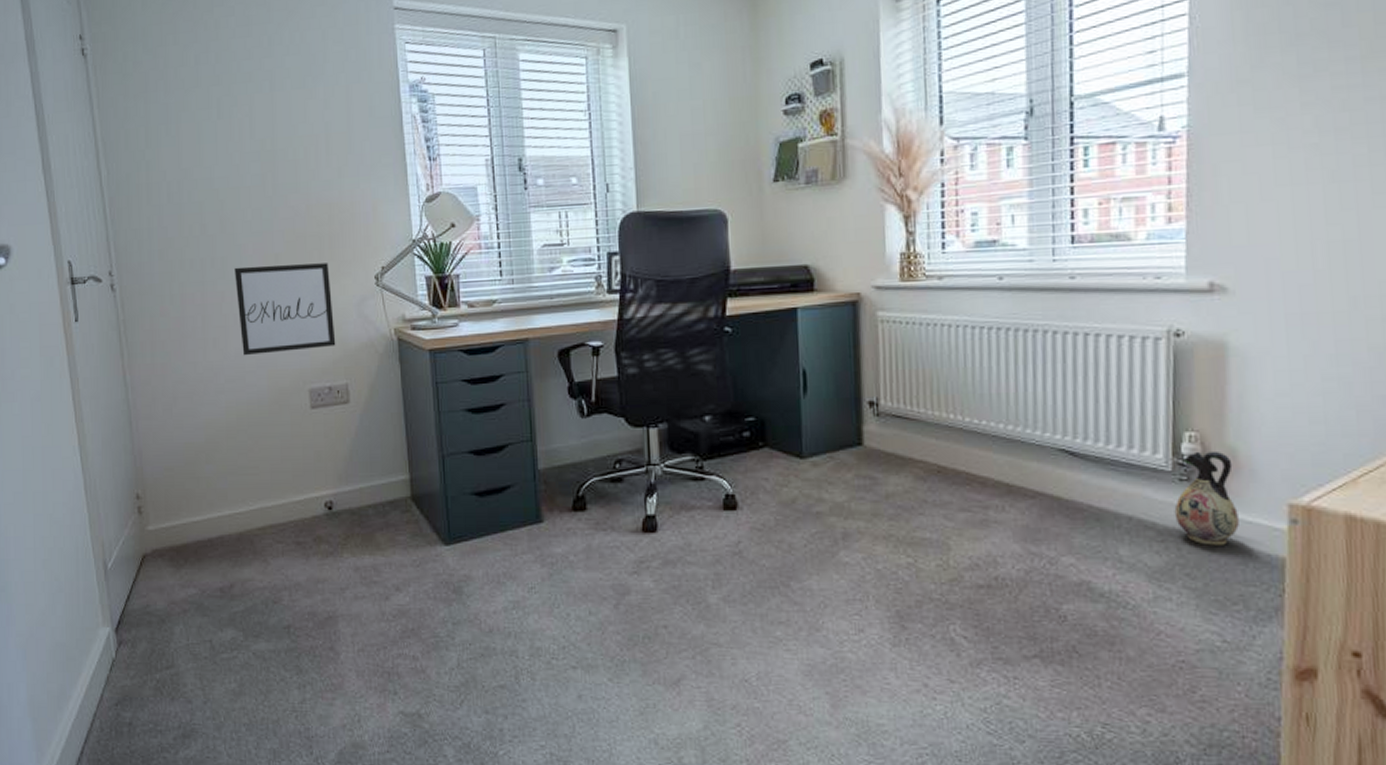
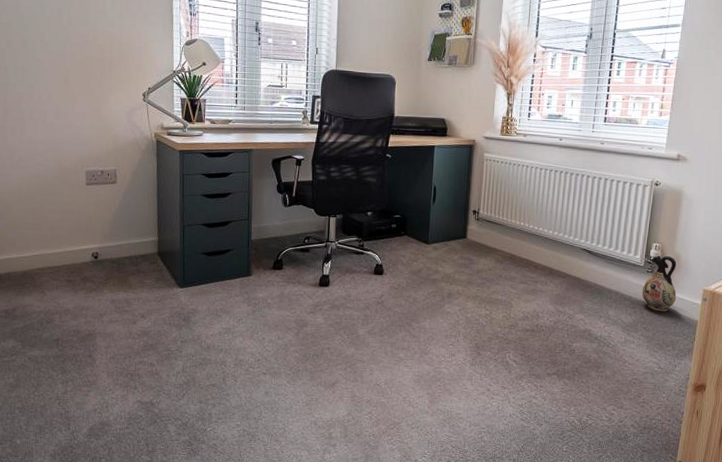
wall art: present [234,263,336,356] -> none [32,75,109,143]

